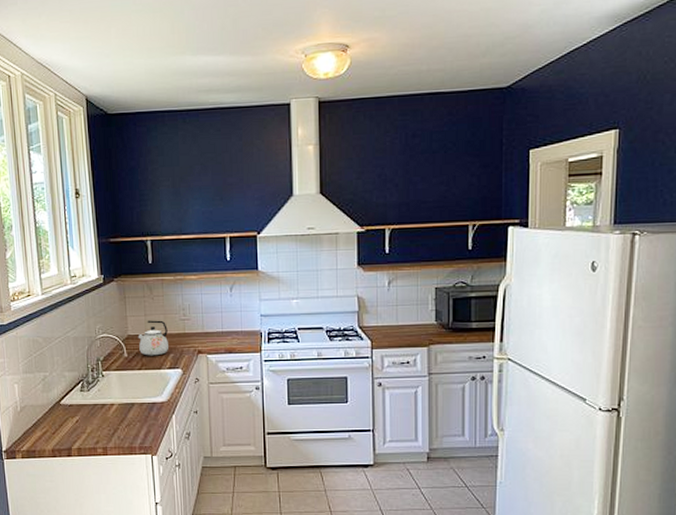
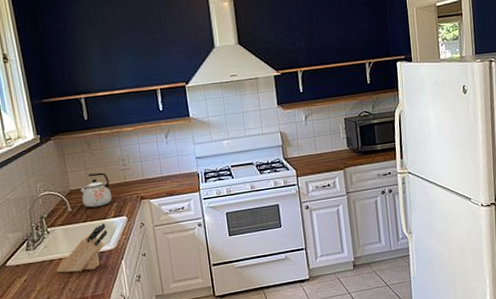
knife block: none [108,374,161,420] -> present [57,223,108,273]

